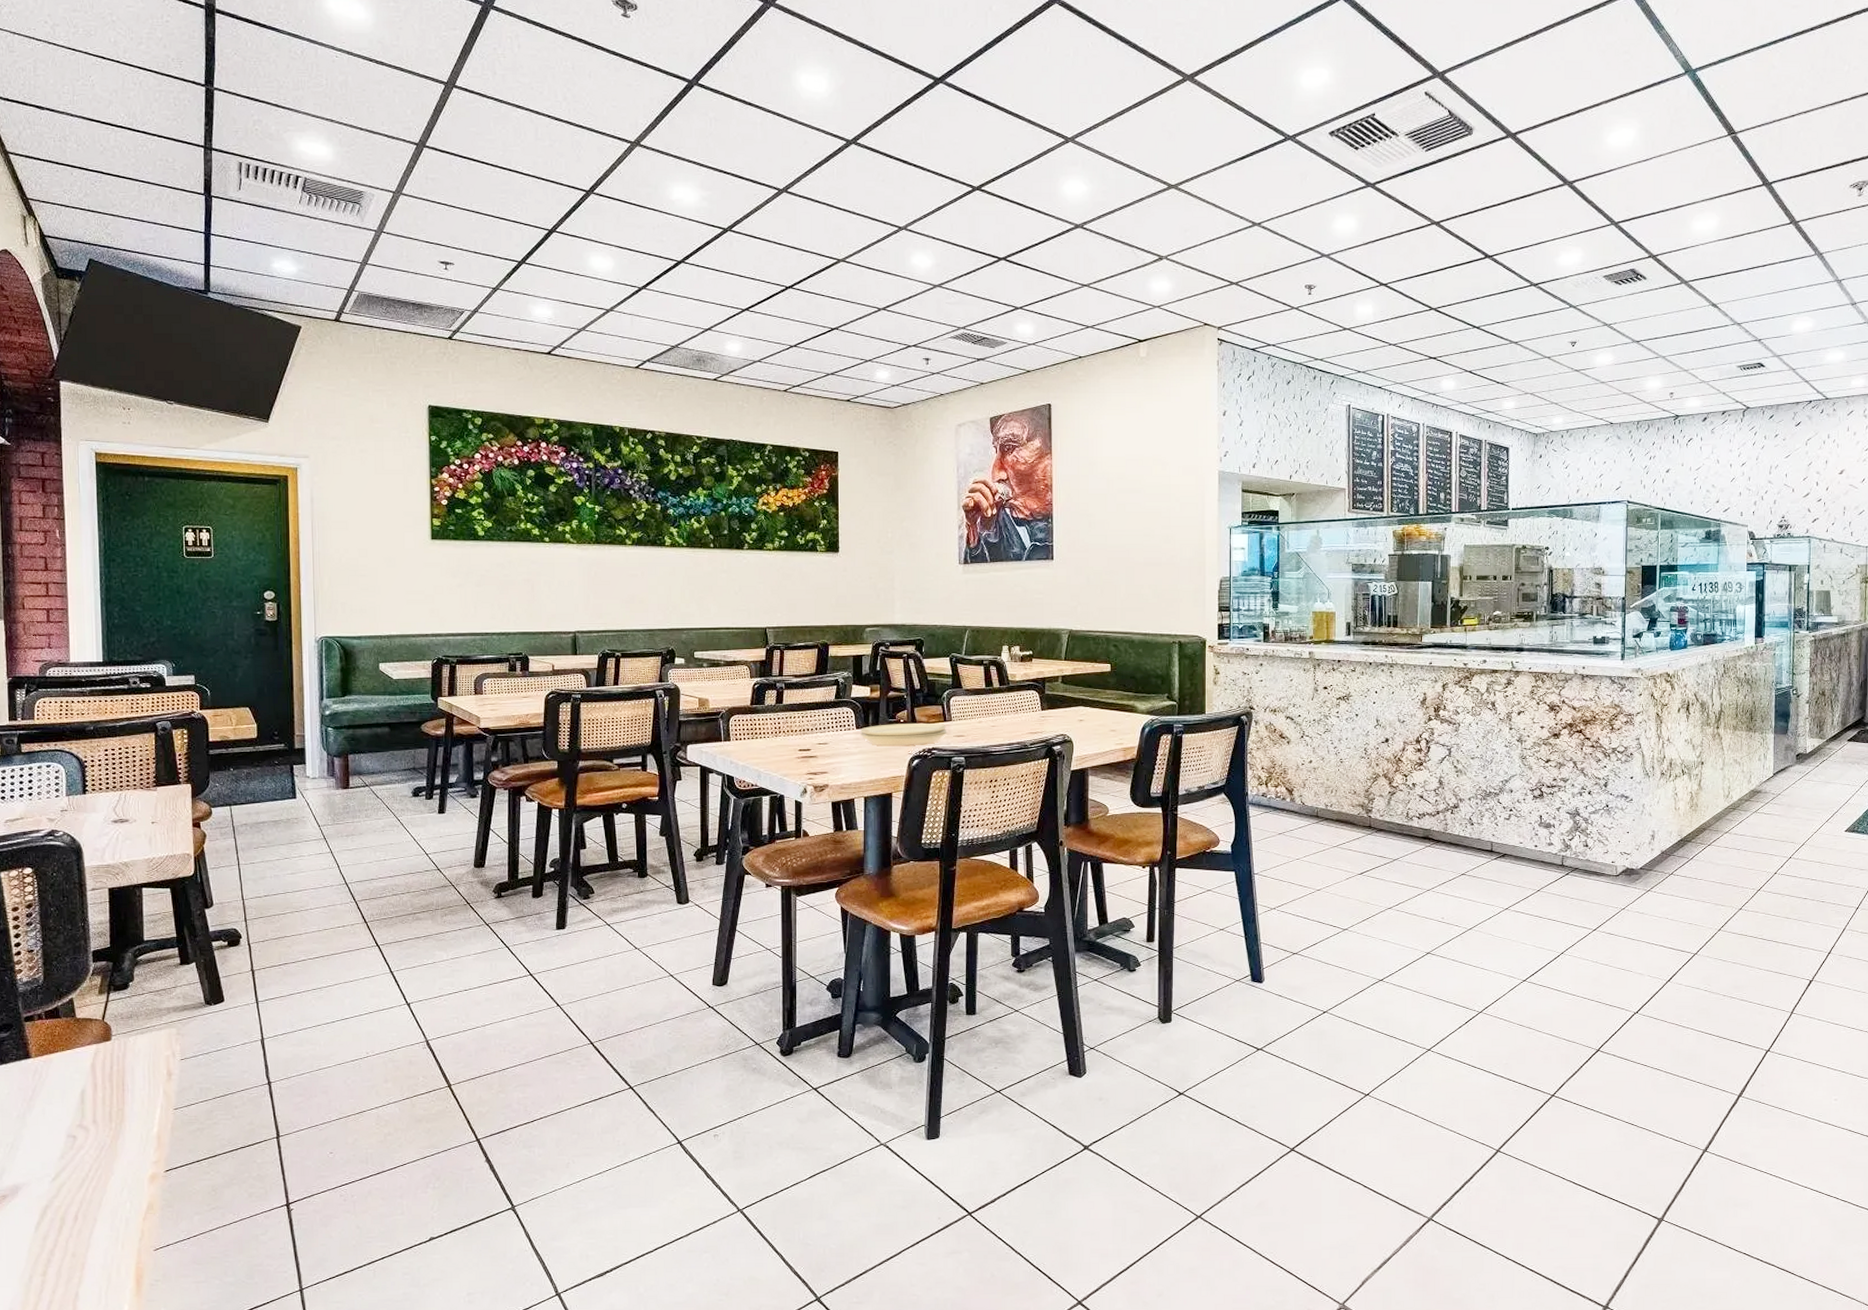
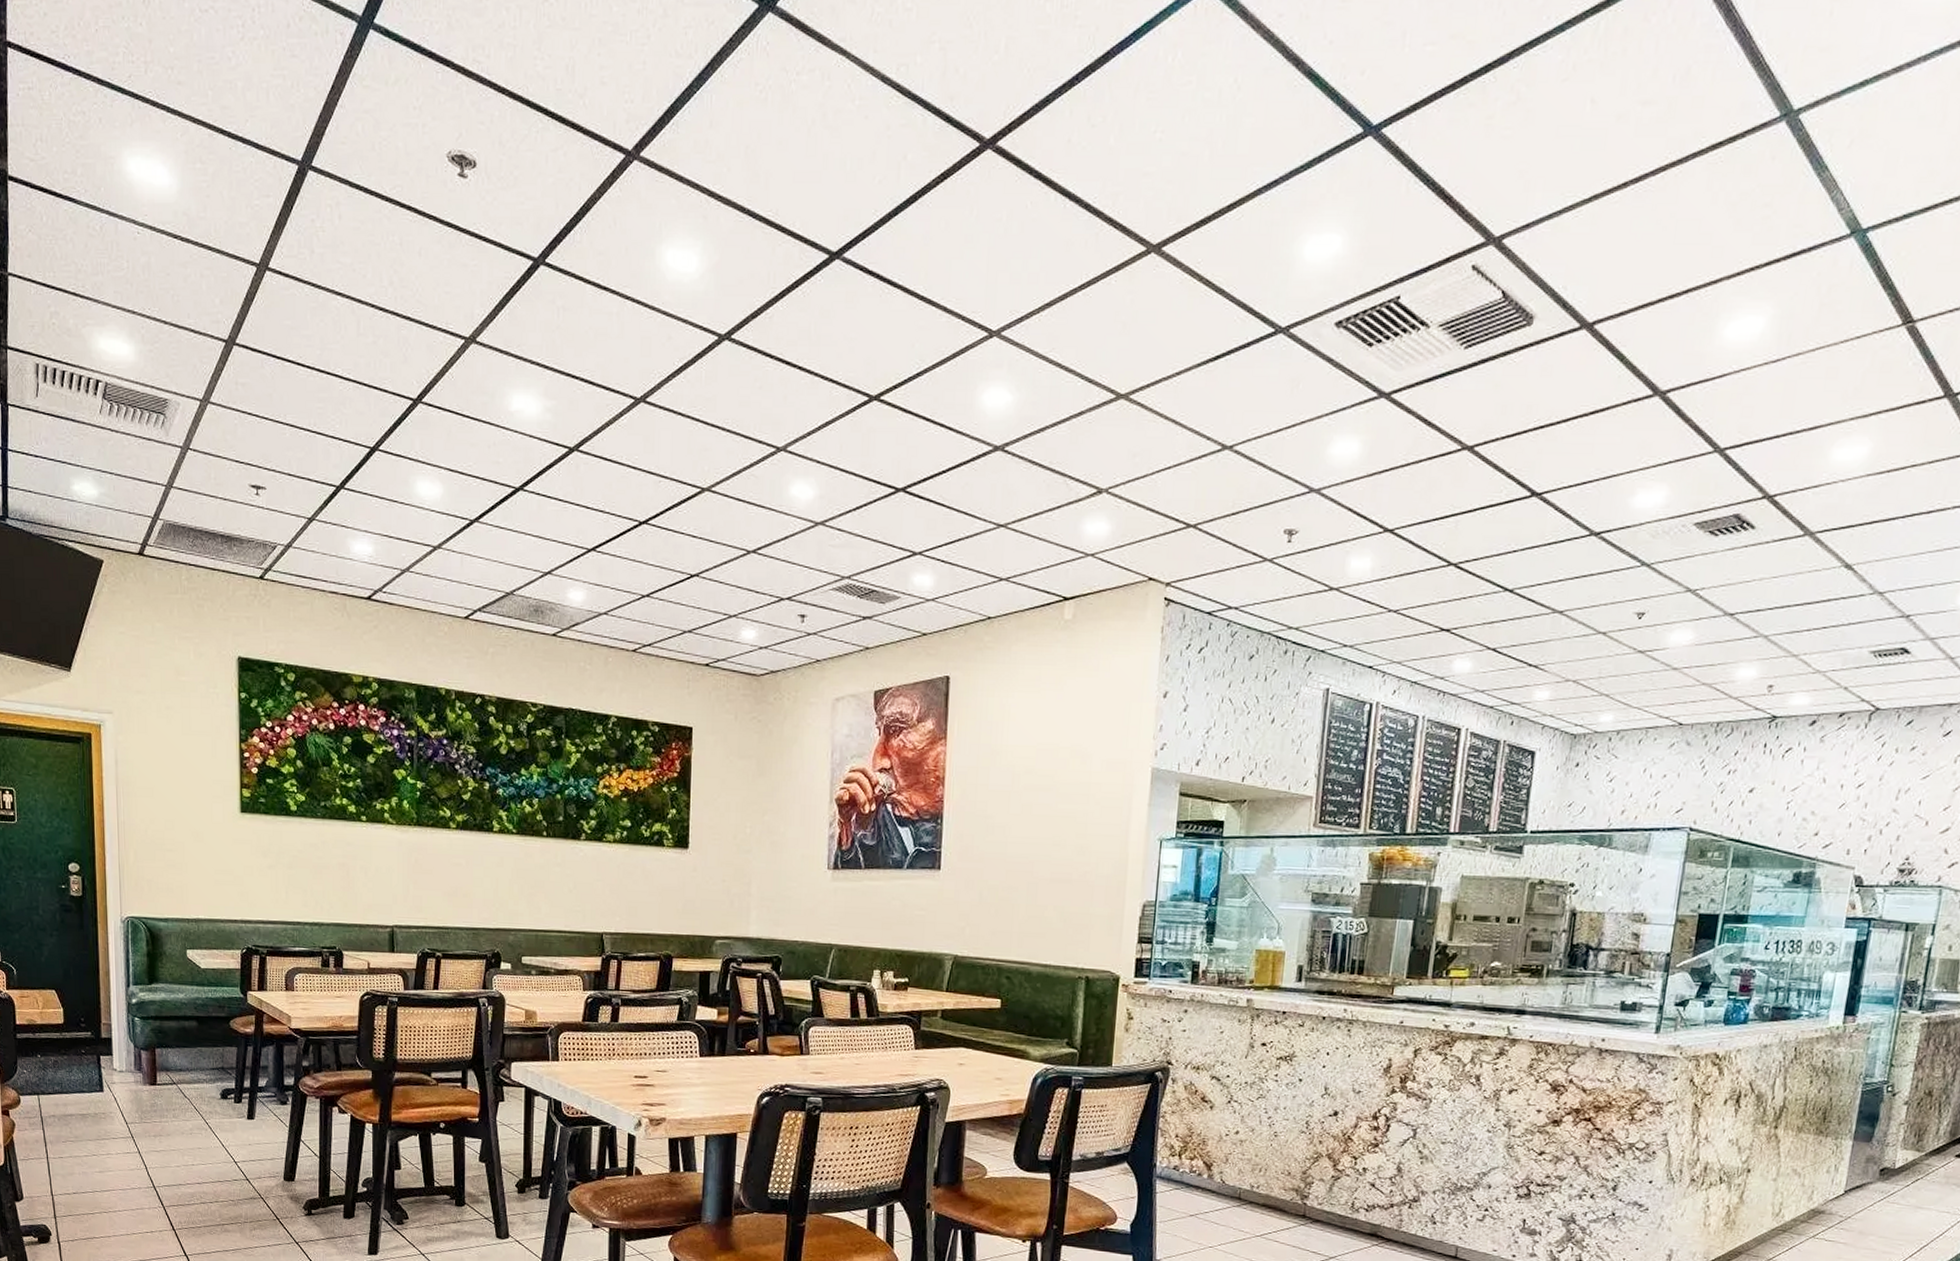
plate: present [861,723,947,746] -> none [704,1053,804,1081]

